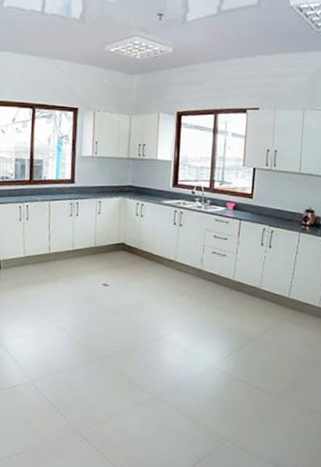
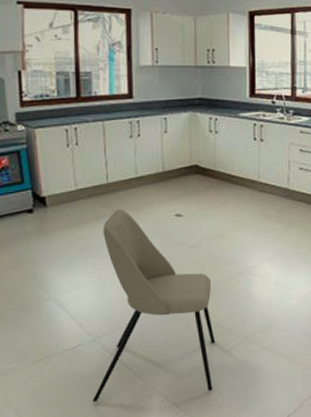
dining chair: none [26,275,129,438] -> present [92,209,216,402]

